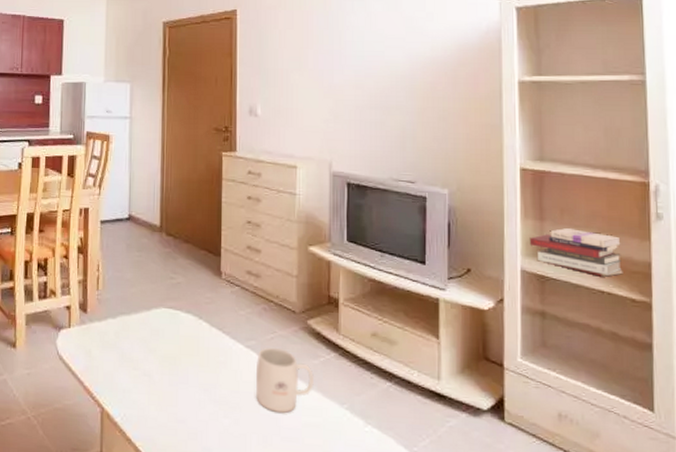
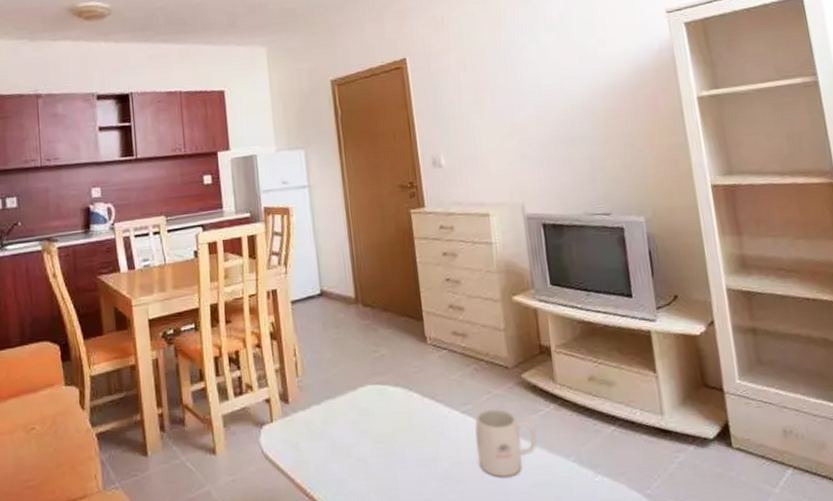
books: present [529,228,623,277] -> none [730,239,825,284]

